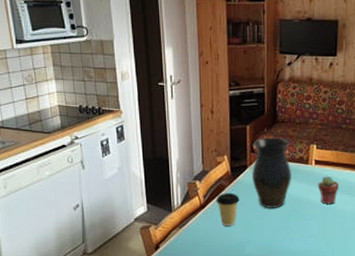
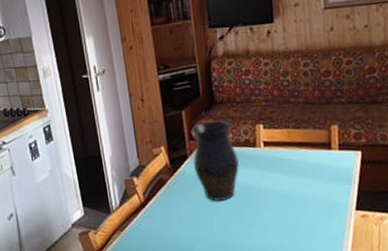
coffee cup: present [216,193,239,226] -> none [157,187,183,225]
potted succulent: present [318,176,339,205] -> none [270,158,295,191]

